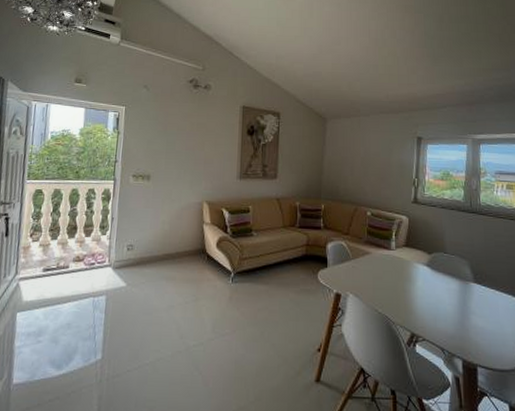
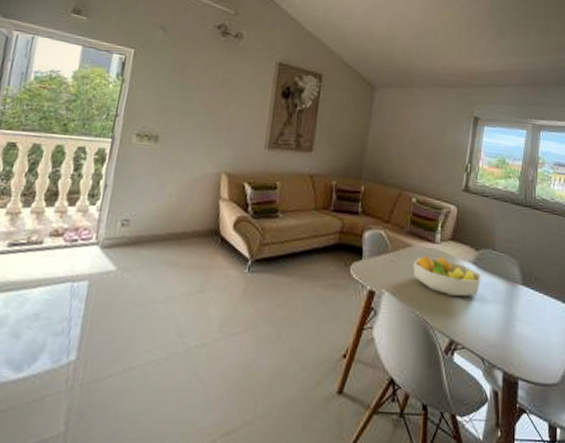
fruit bowl: none [372,261,436,296] -> present [412,255,482,297]

